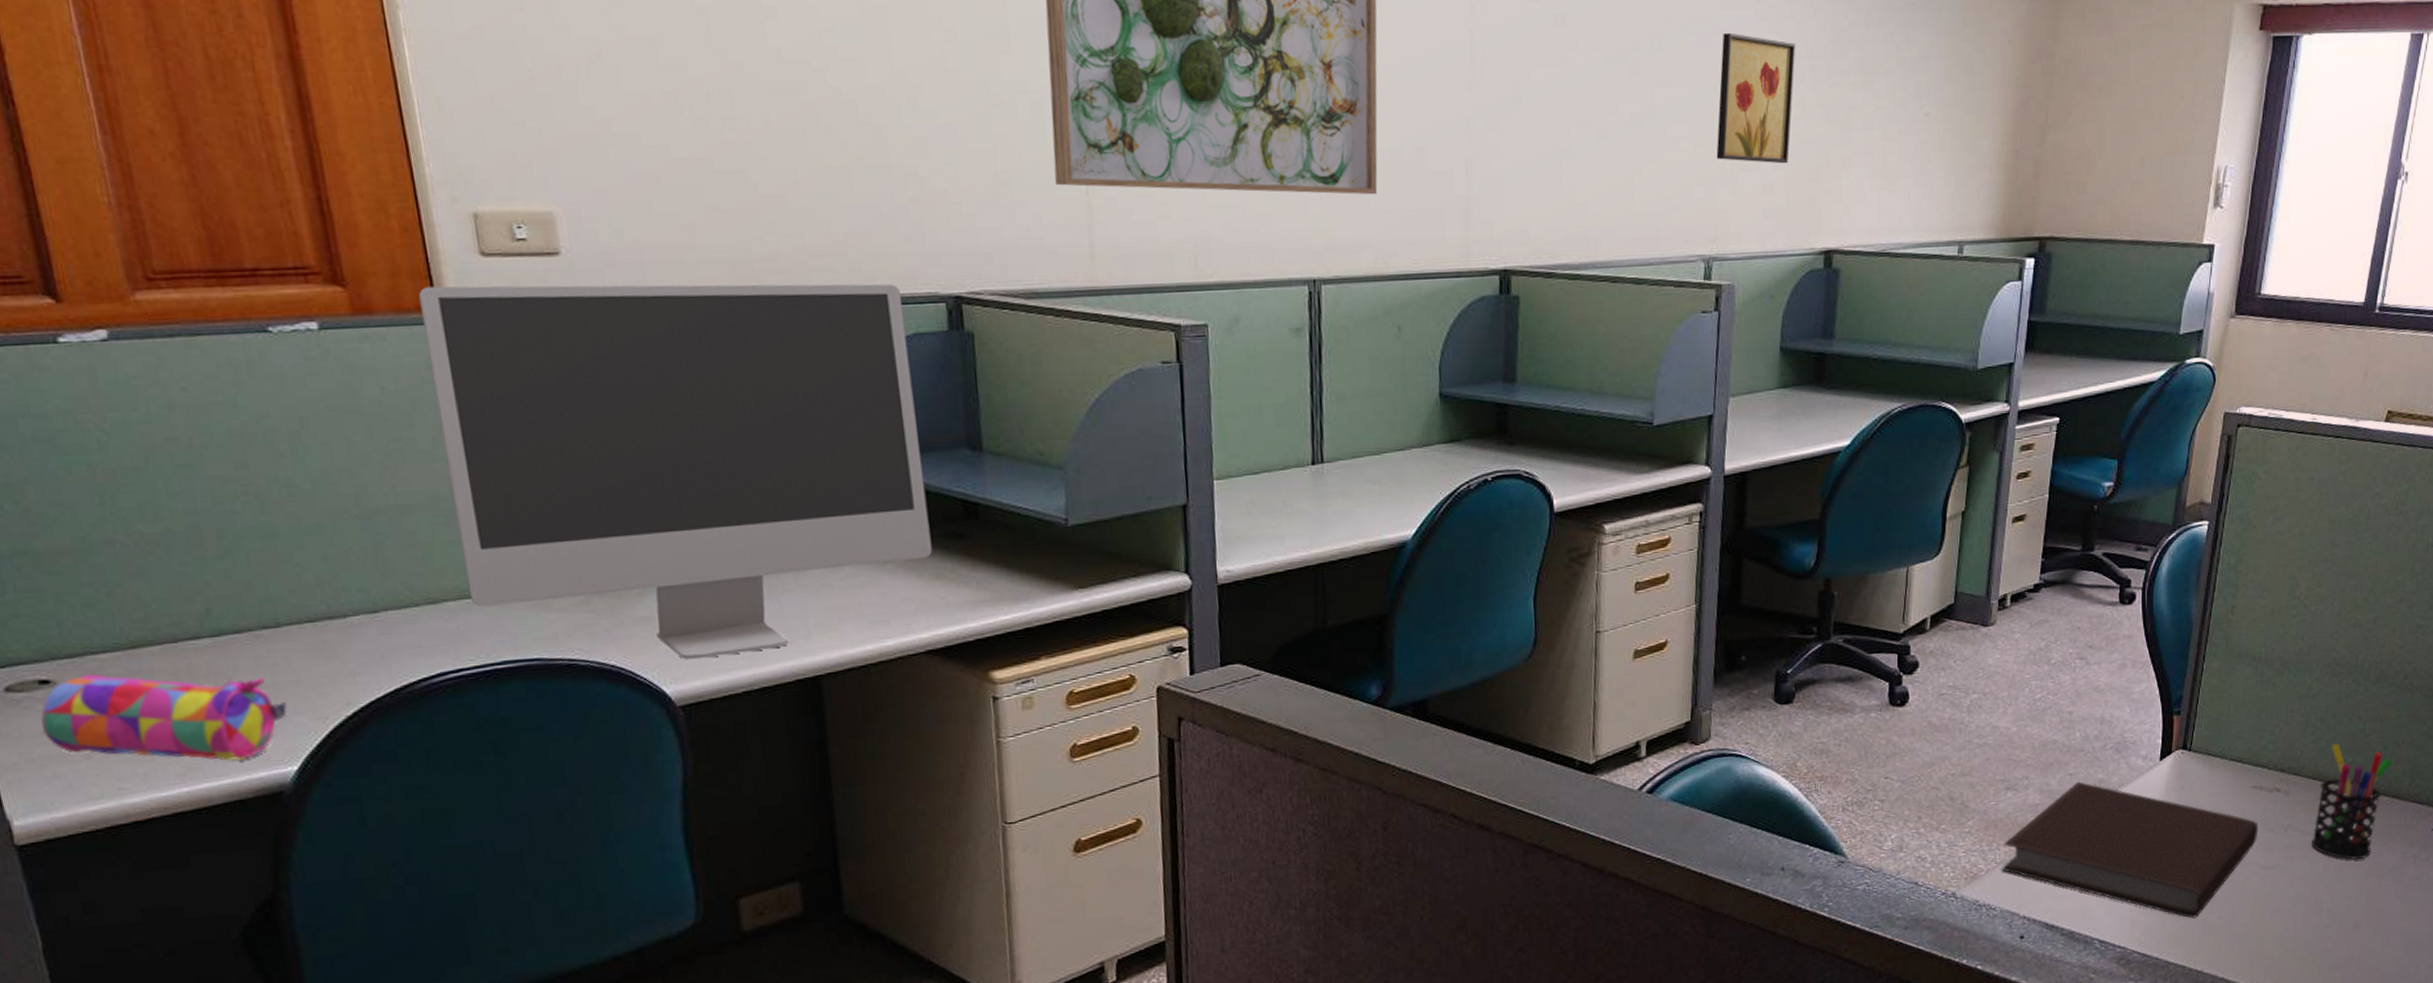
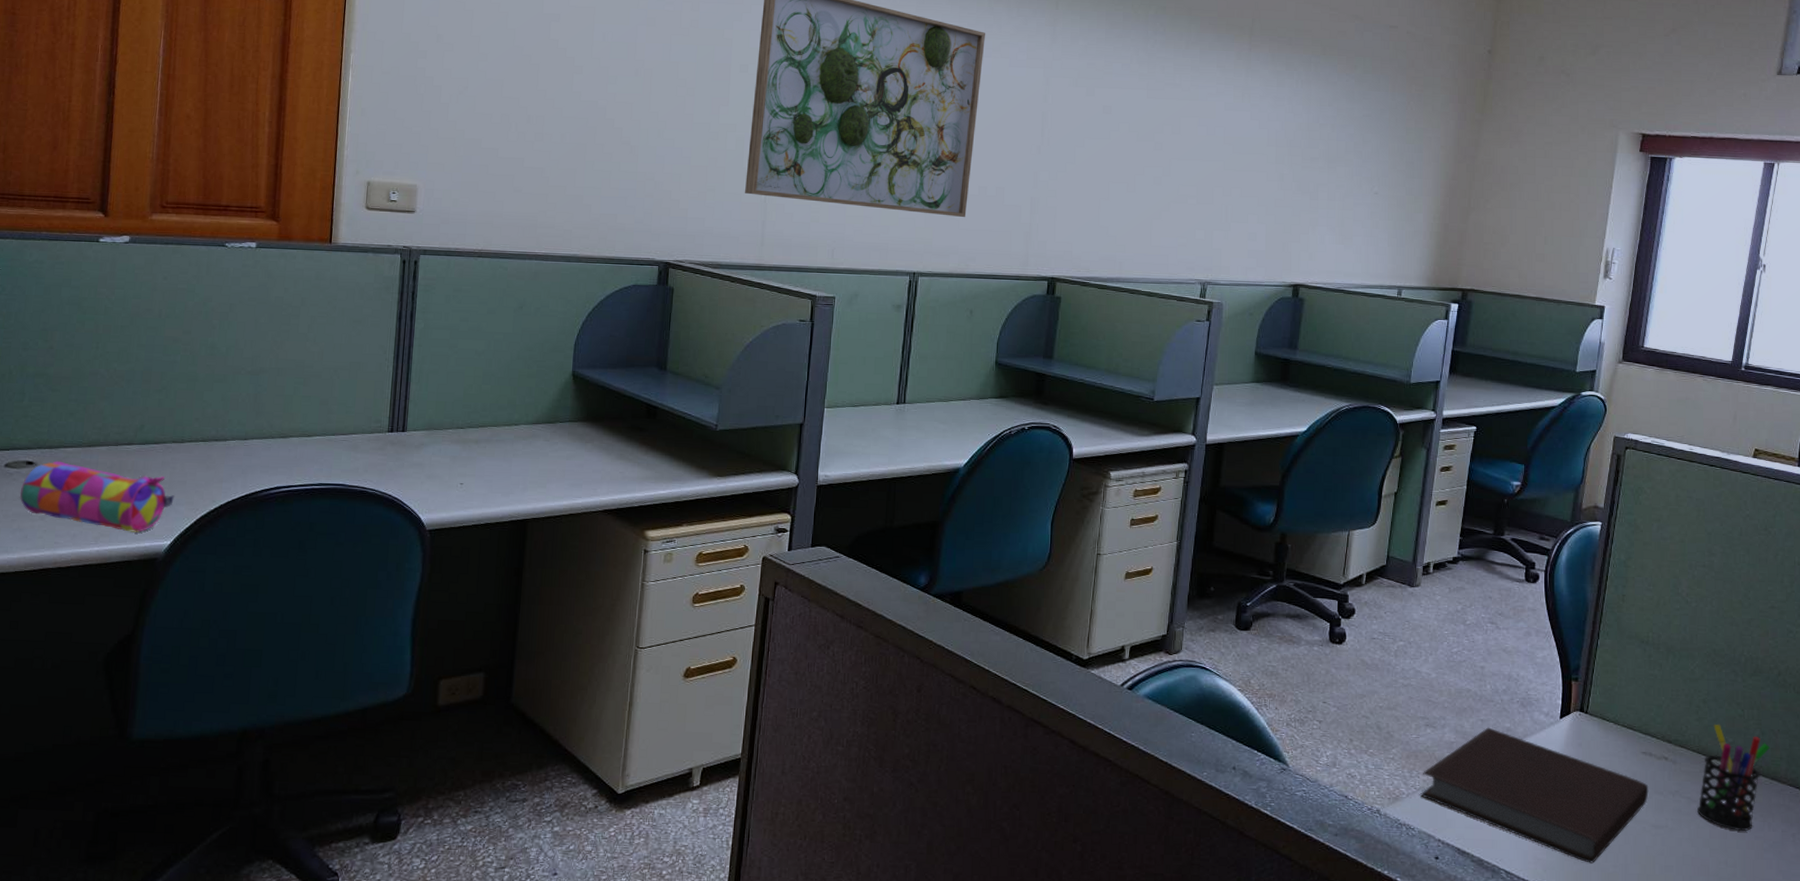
computer monitor: present [418,284,932,660] -> none [308,226,629,498]
wall art: present [1716,32,1796,164] -> none [1215,126,1279,220]

